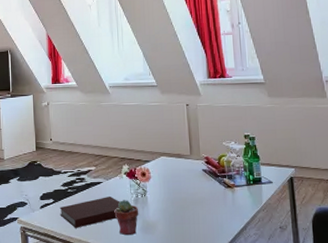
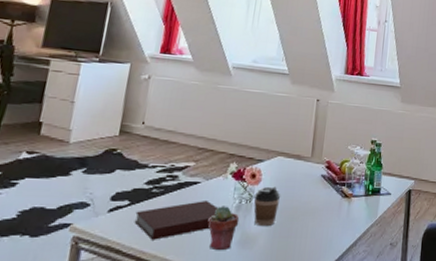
coffee cup: none [147,182,170,216] -> present [253,186,281,227]

